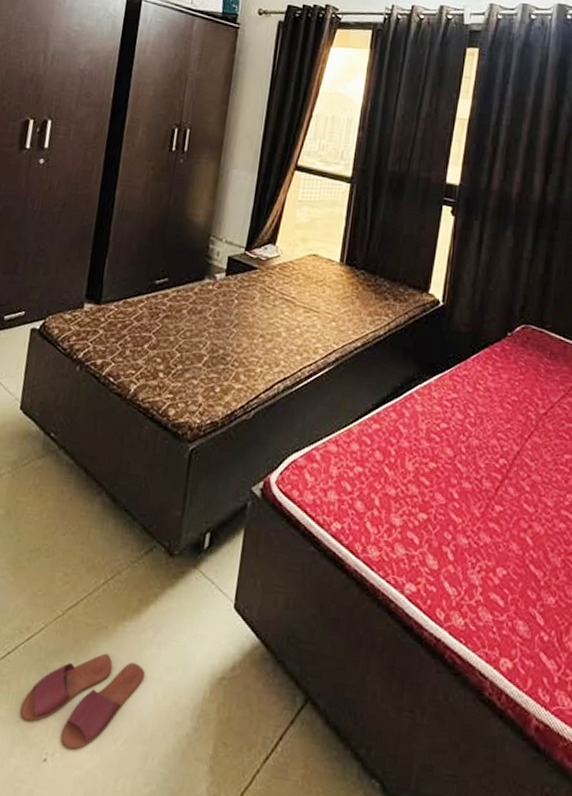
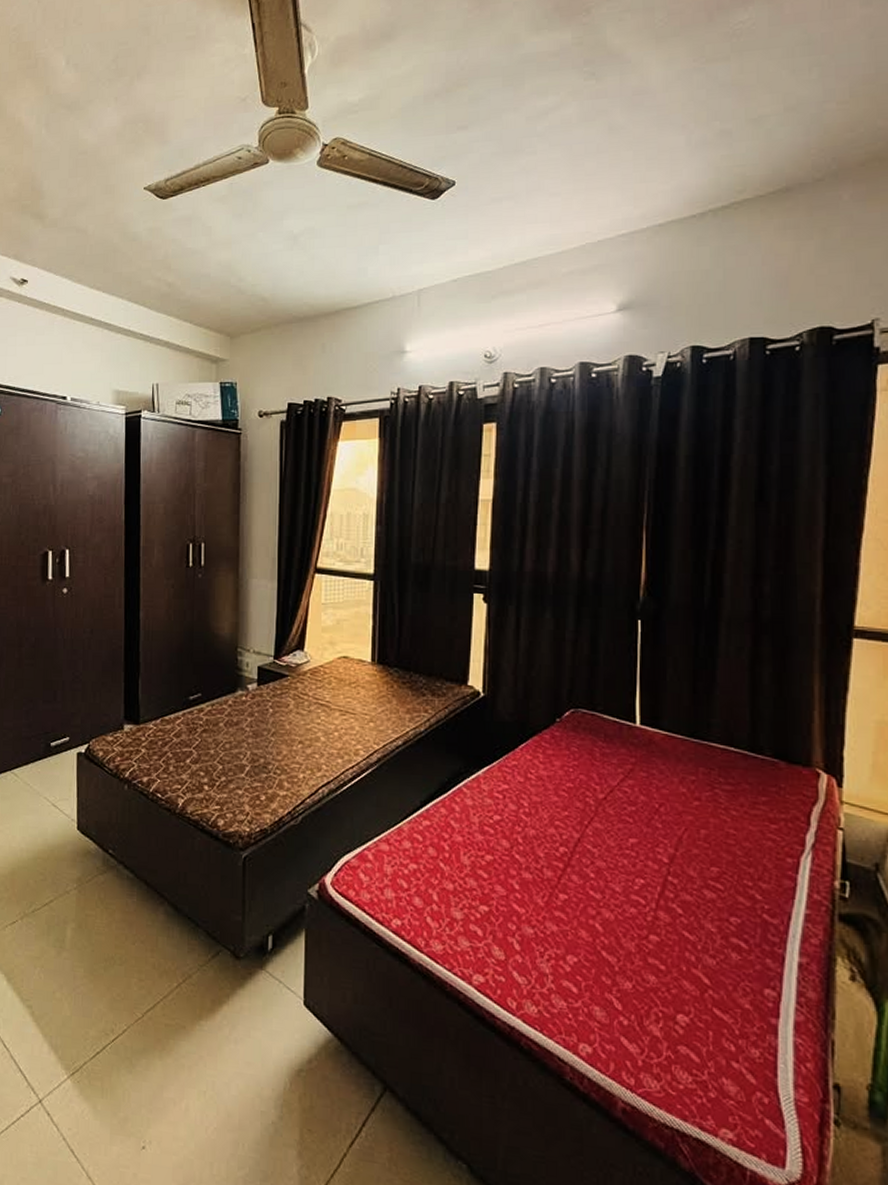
slippers: present [20,653,145,750] -> none [116,1050,225,1138]

